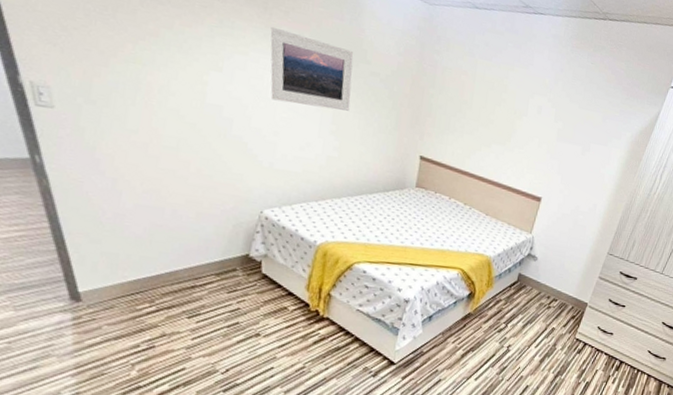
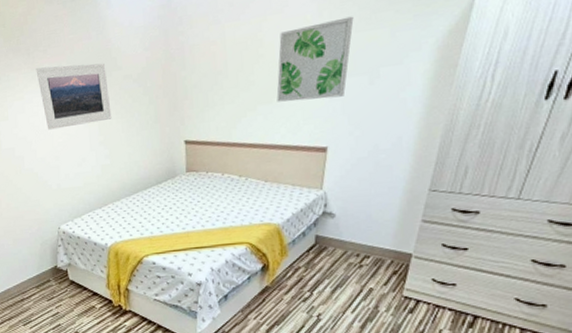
wall art: none [509,85,580,158] -> present [276,16,354,102]

